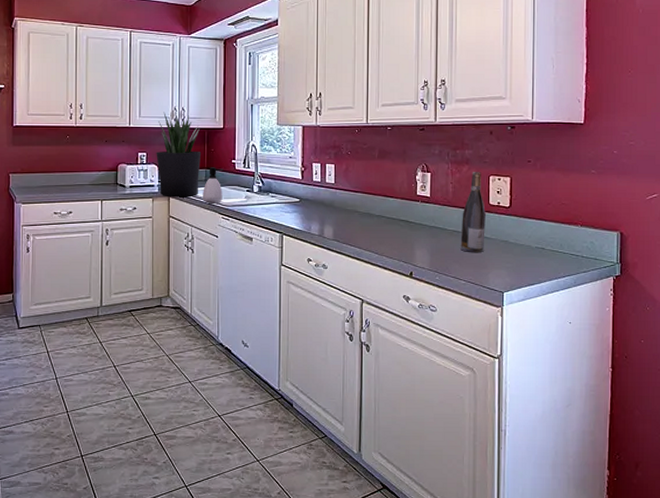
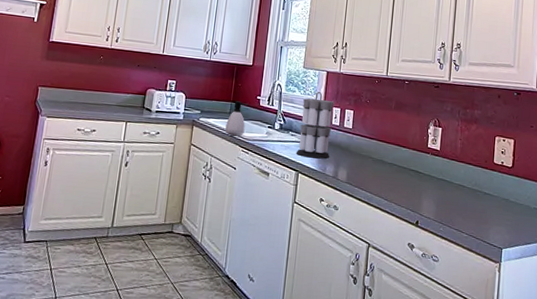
planter: present [156,112,201,198] -> none [184,44,230,128]
spice rack: none [278,147,313,218] -> present [296,91,334,159]
wine bottle: present [460,172,486,253] -> none [464,131,490,209]

